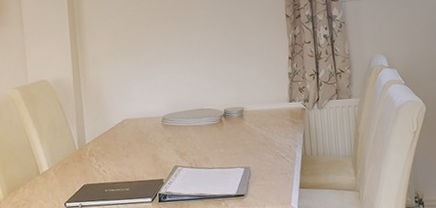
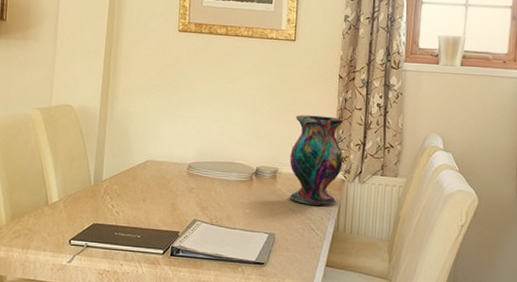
vase: none [252,53,301,136] -> present [289,115,344,206]

